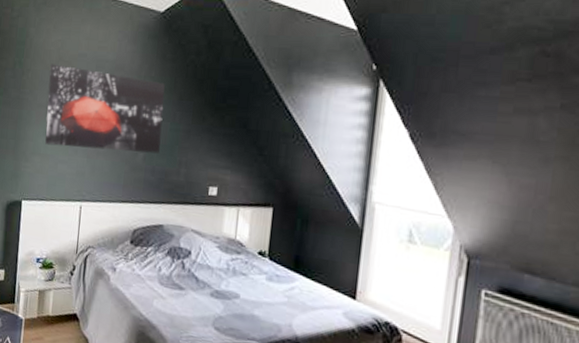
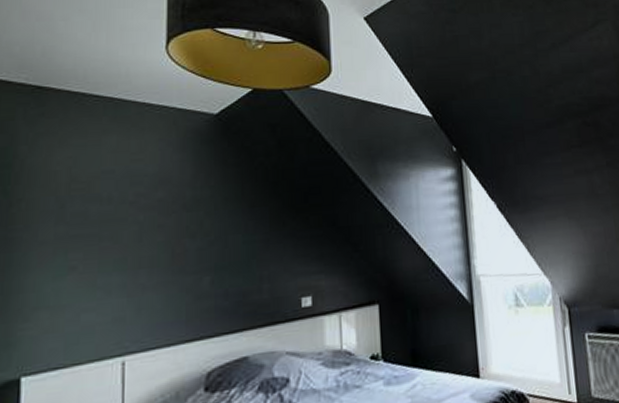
wall art: present [44,64,165,154] -> none [55,187,232,293]

